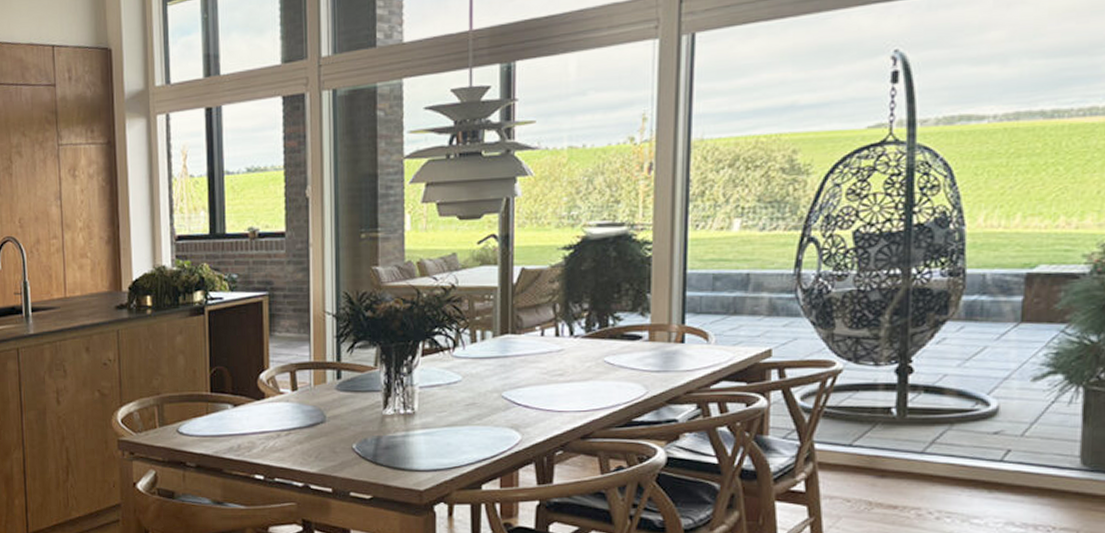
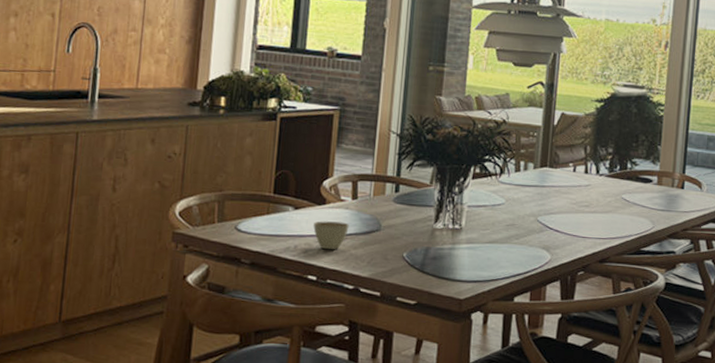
cup: none [255,416,292,447] -> present [313,221,349,250]

